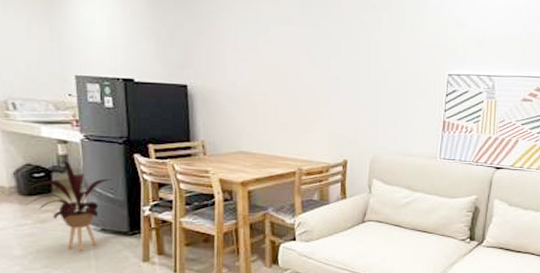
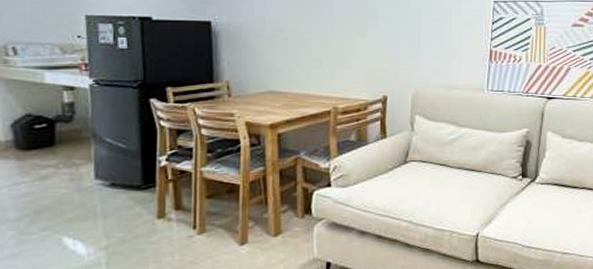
house plant: present [25,160,113,251] -> none [23,109,126,209]

